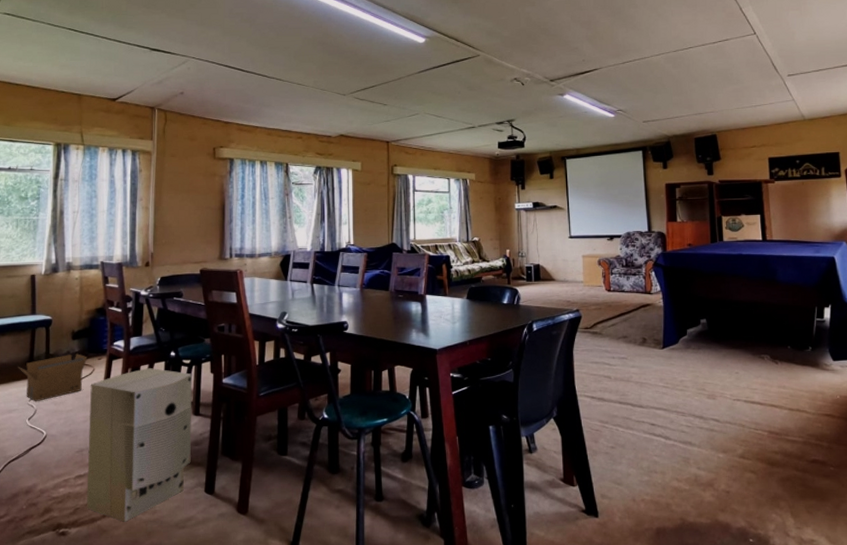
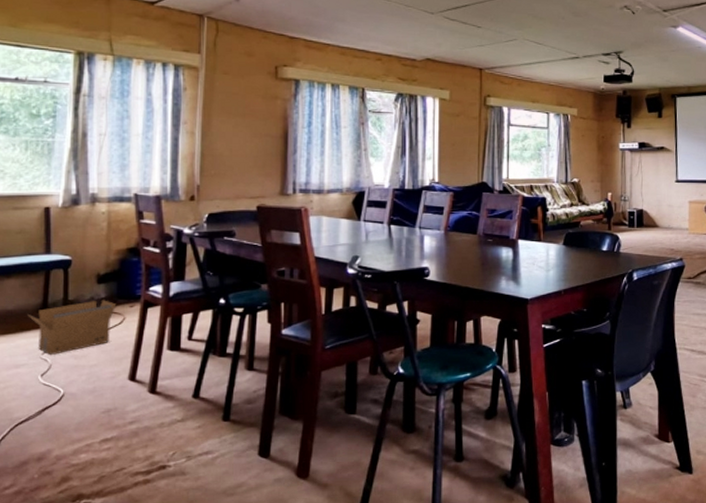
air purifier: present [86,368,193,522] -> none [114,317,246,490]

